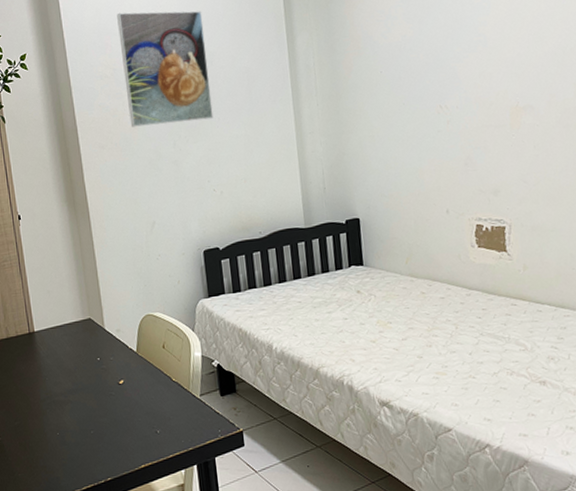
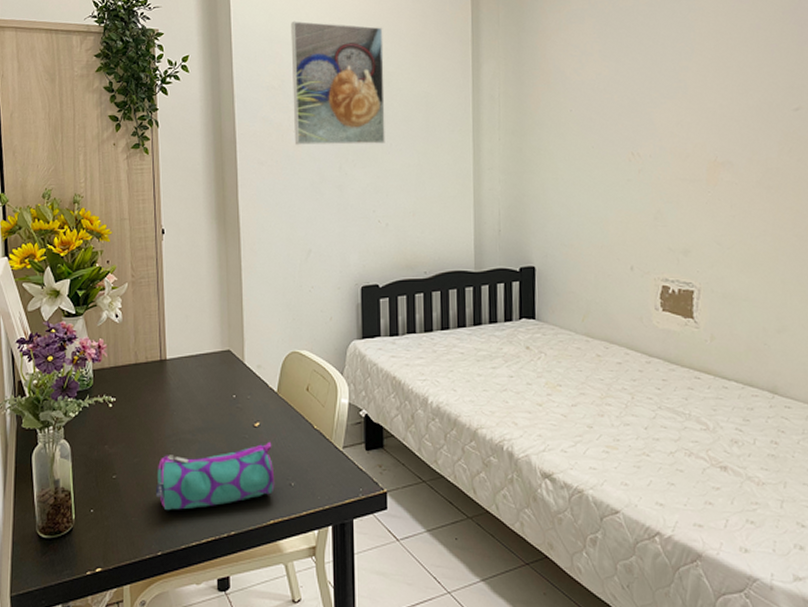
pencil case: none [36,396,143,464] -> present [156,441,275,510]

